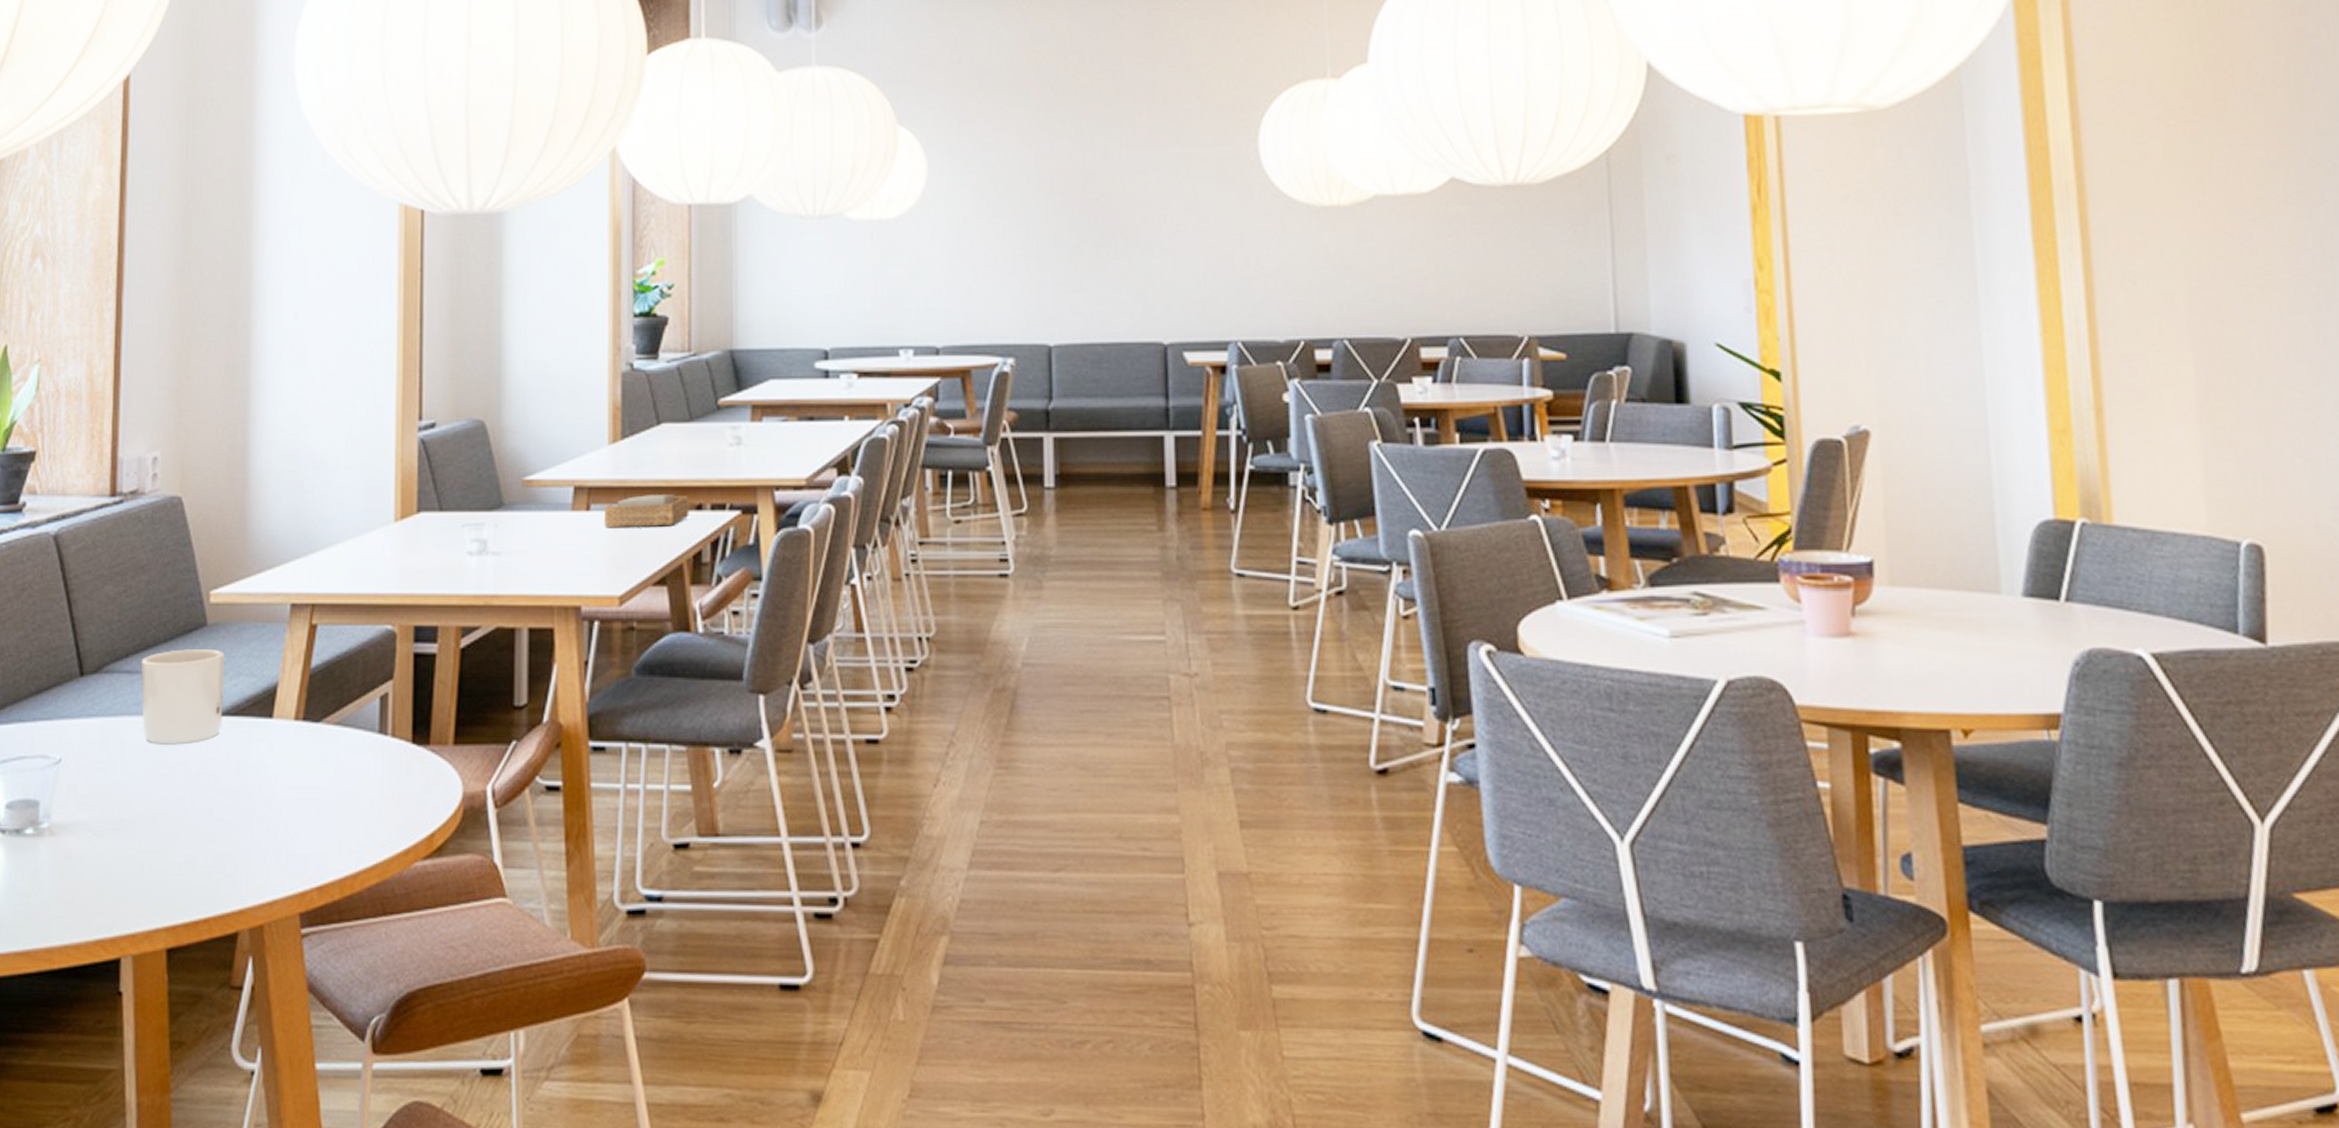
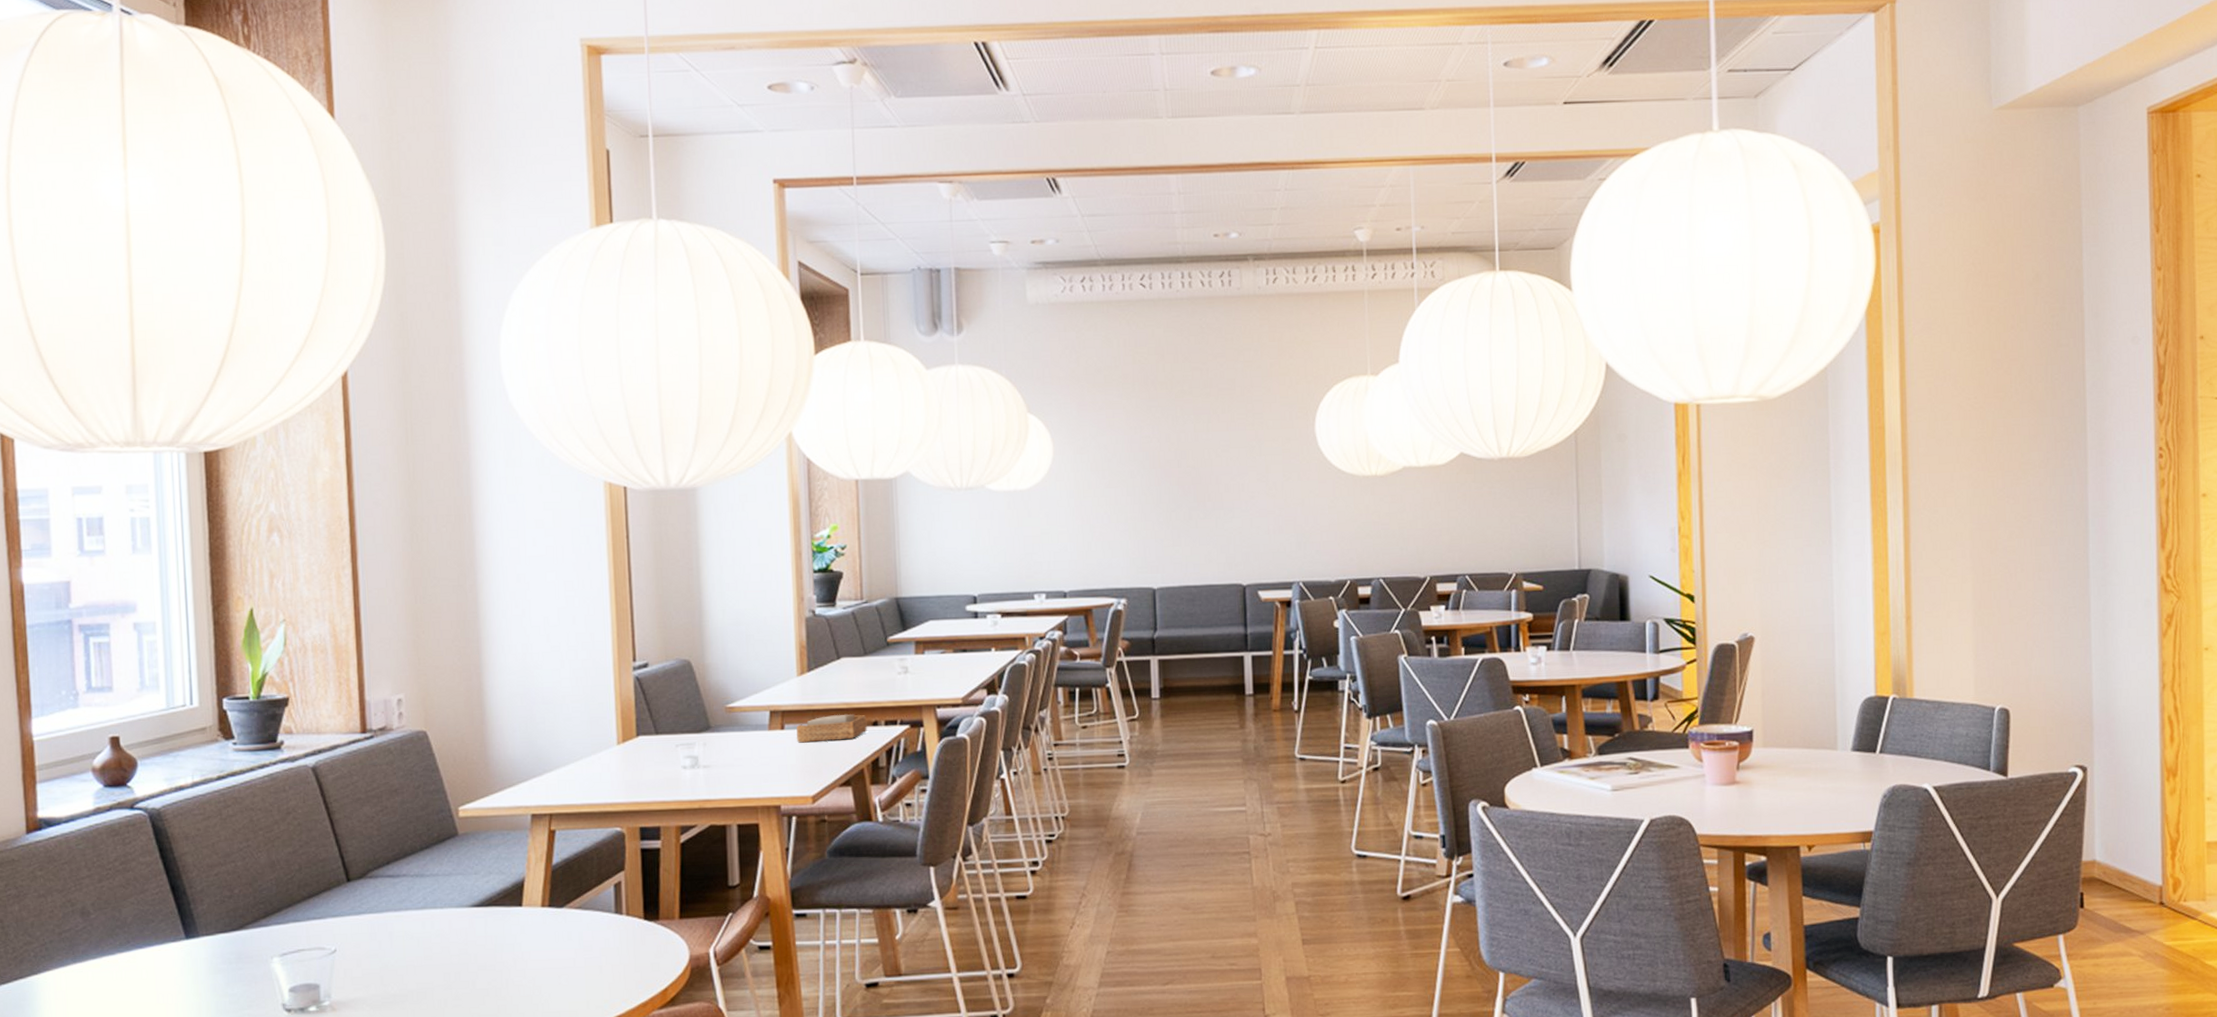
mug: present [140,649,224,746] -> none [401,854,478,934]

